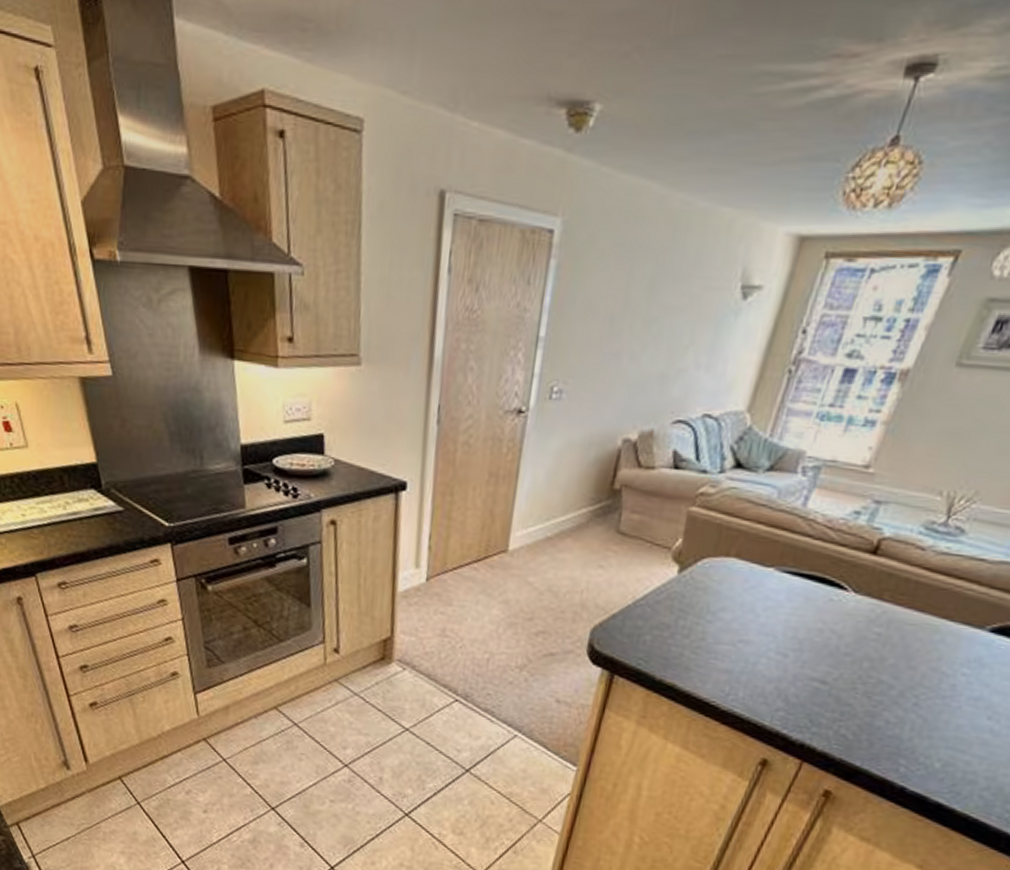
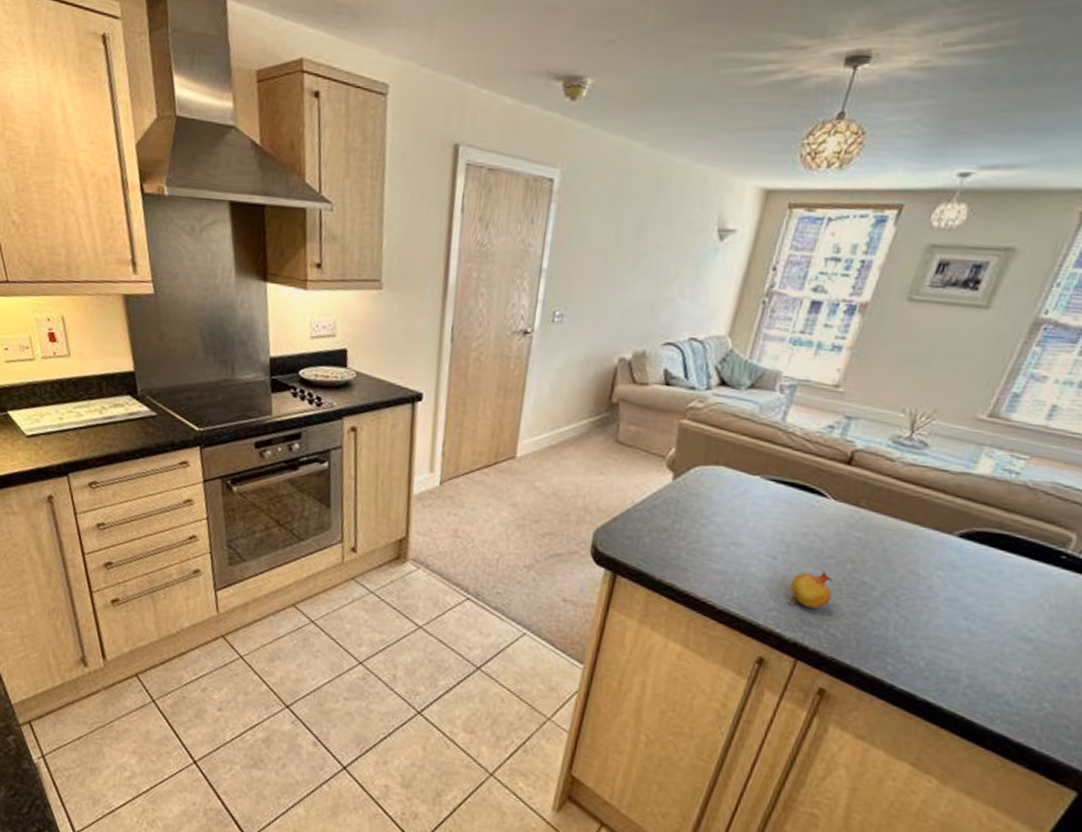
fruit: none [797,668,848,709] -> present [788,569,834,609]

